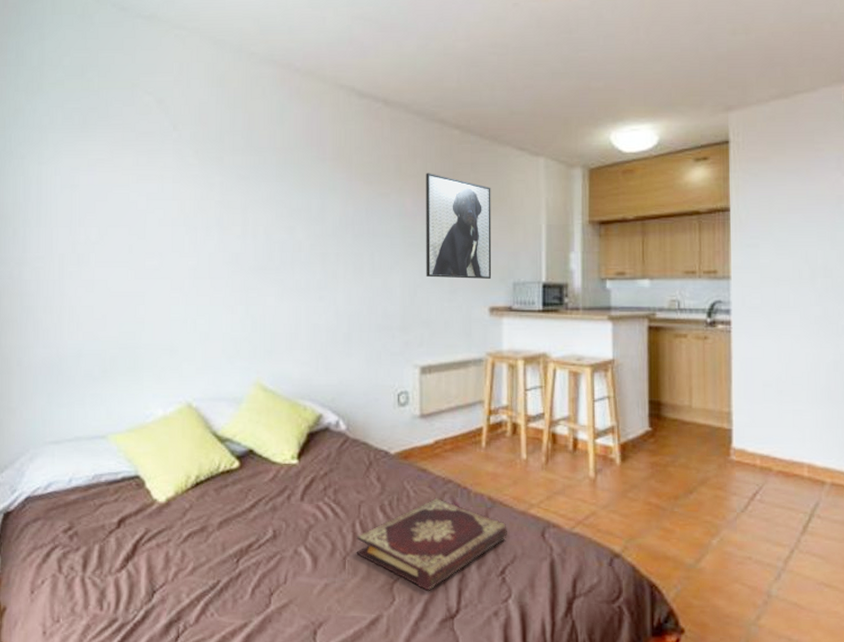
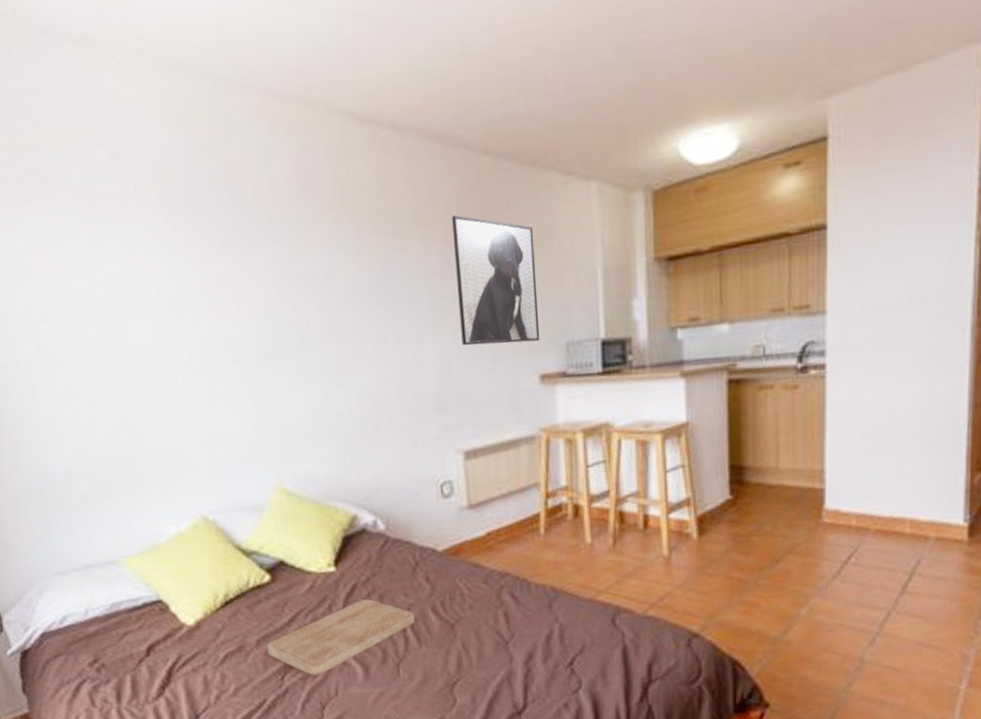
cutting board: none [227,493,364,561] -> present [266,599,415,675]
book: present [356,498,507,591] -> none [408,594,574,690]

